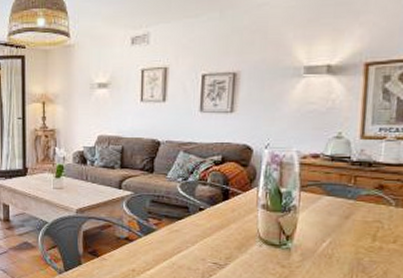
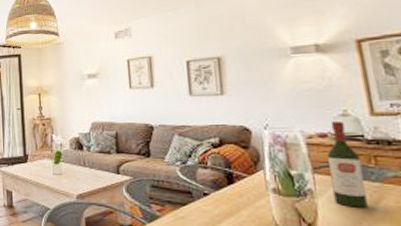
wine bottle: none [313,142,343,222] -> present [326,120,367,208]

